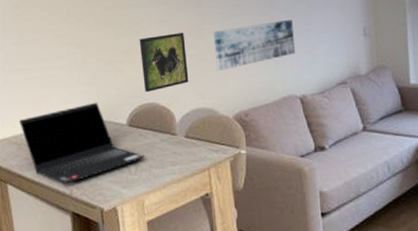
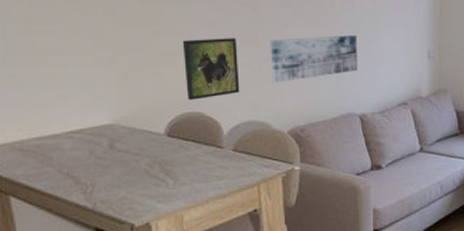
laptop computer: present [19,102,145,184] -> none [25,107,186,198]

